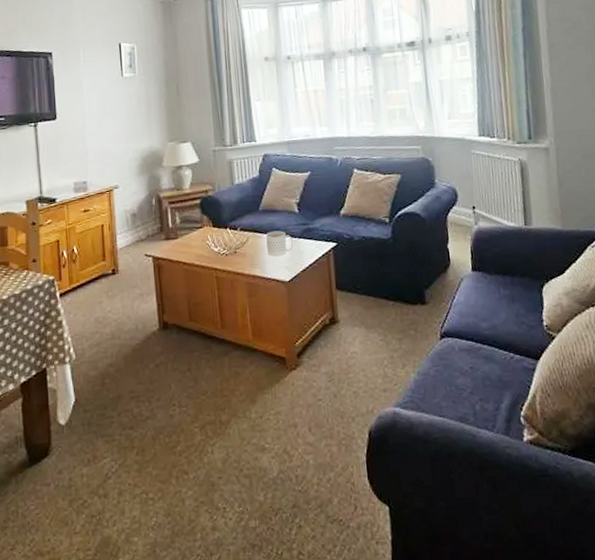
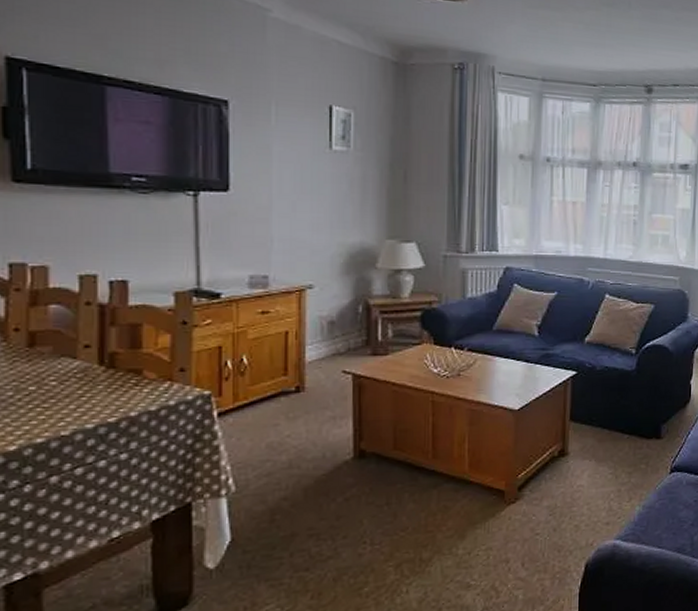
mug: present [266,230,294,258] -> none [497,354,529,383]

